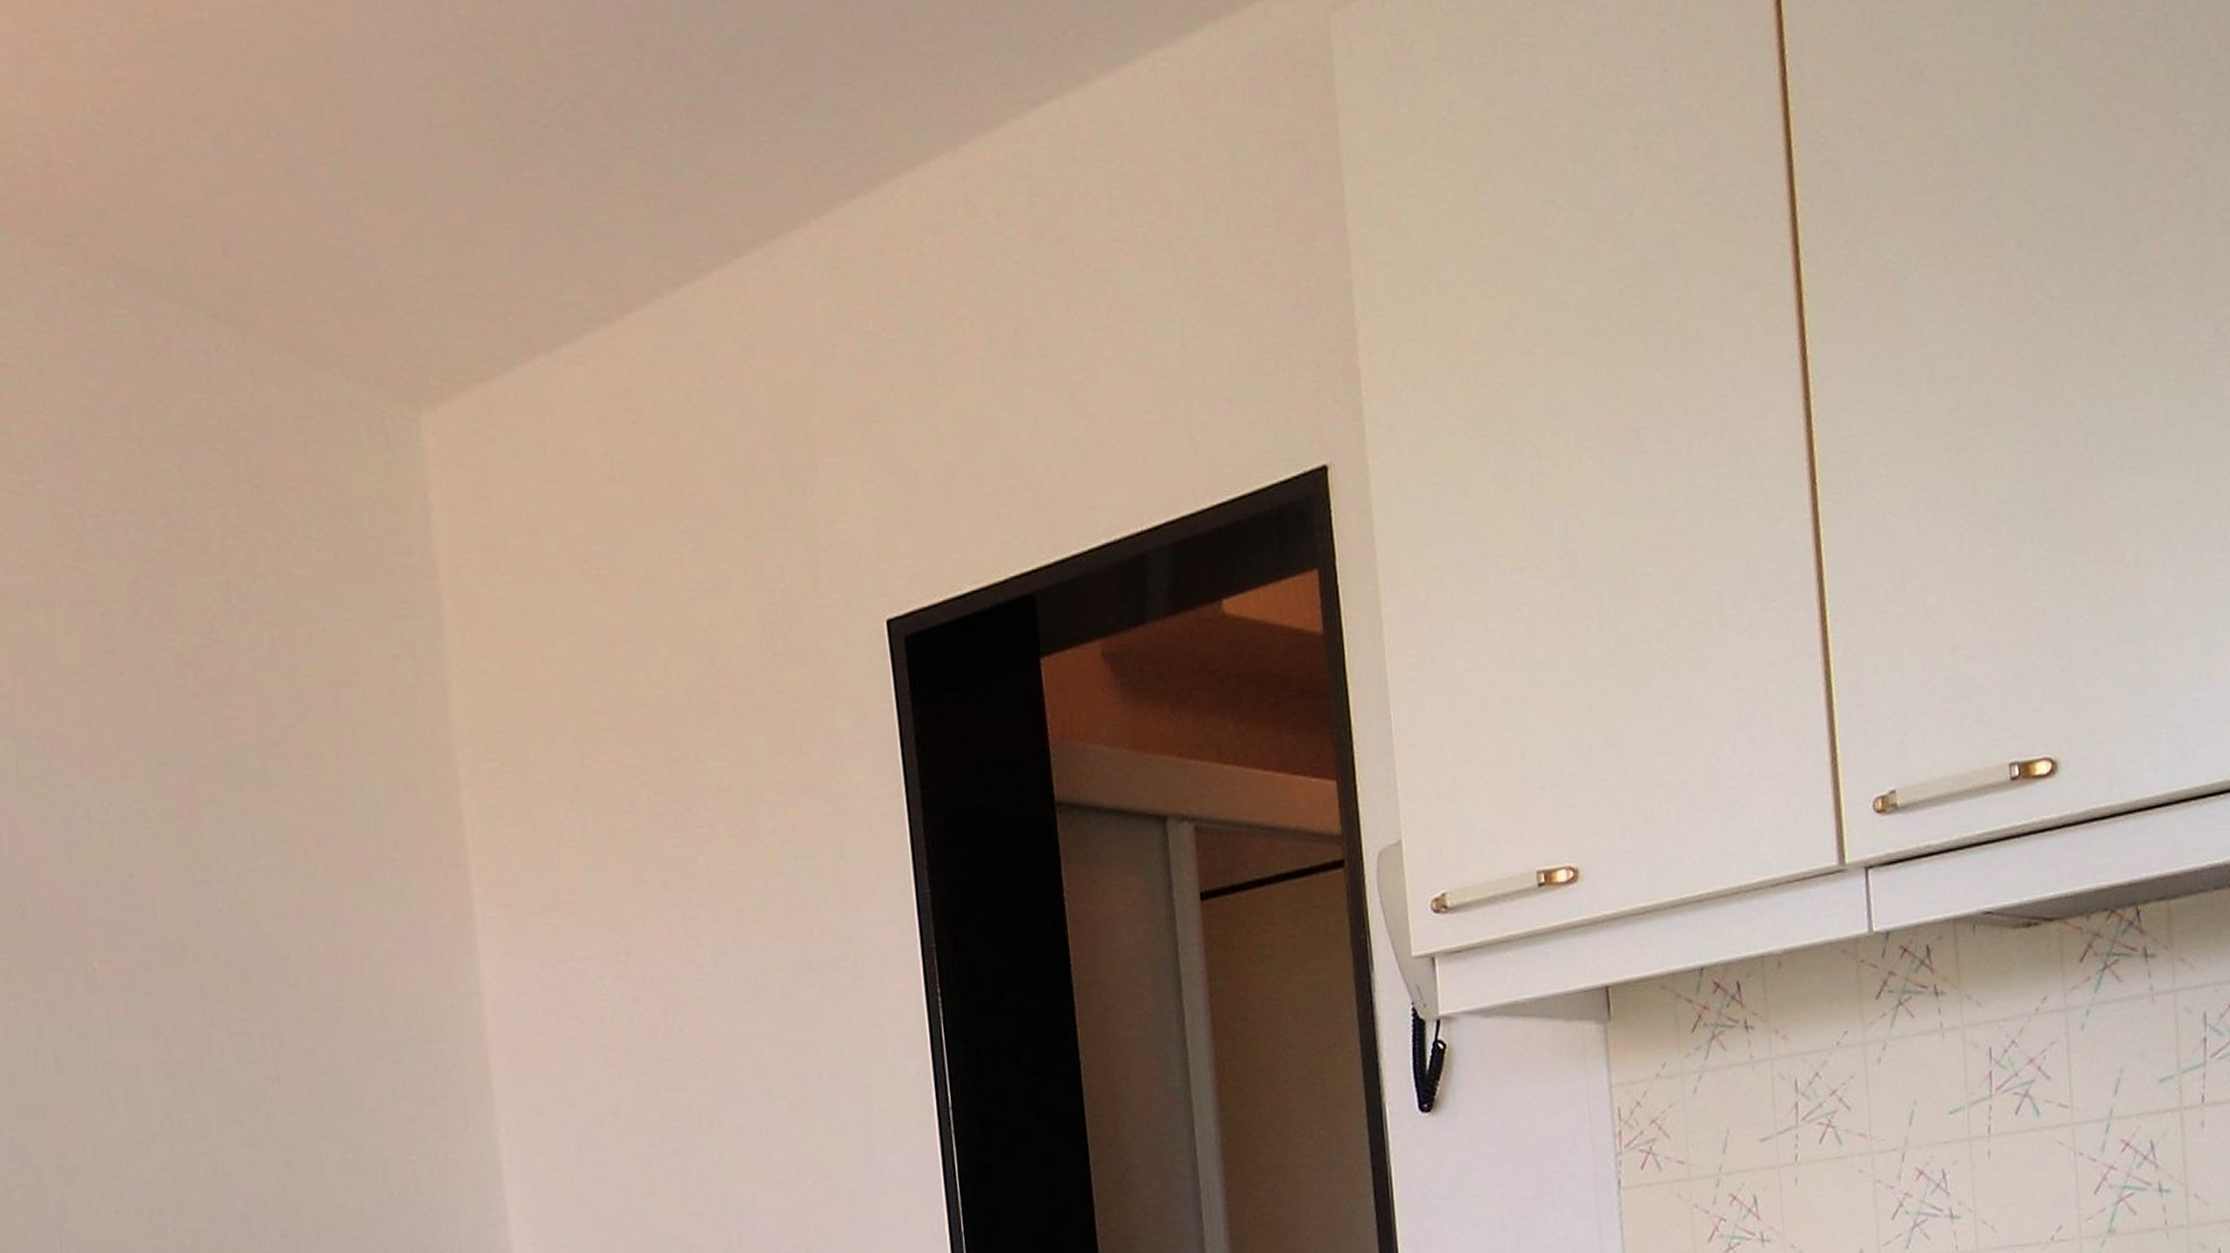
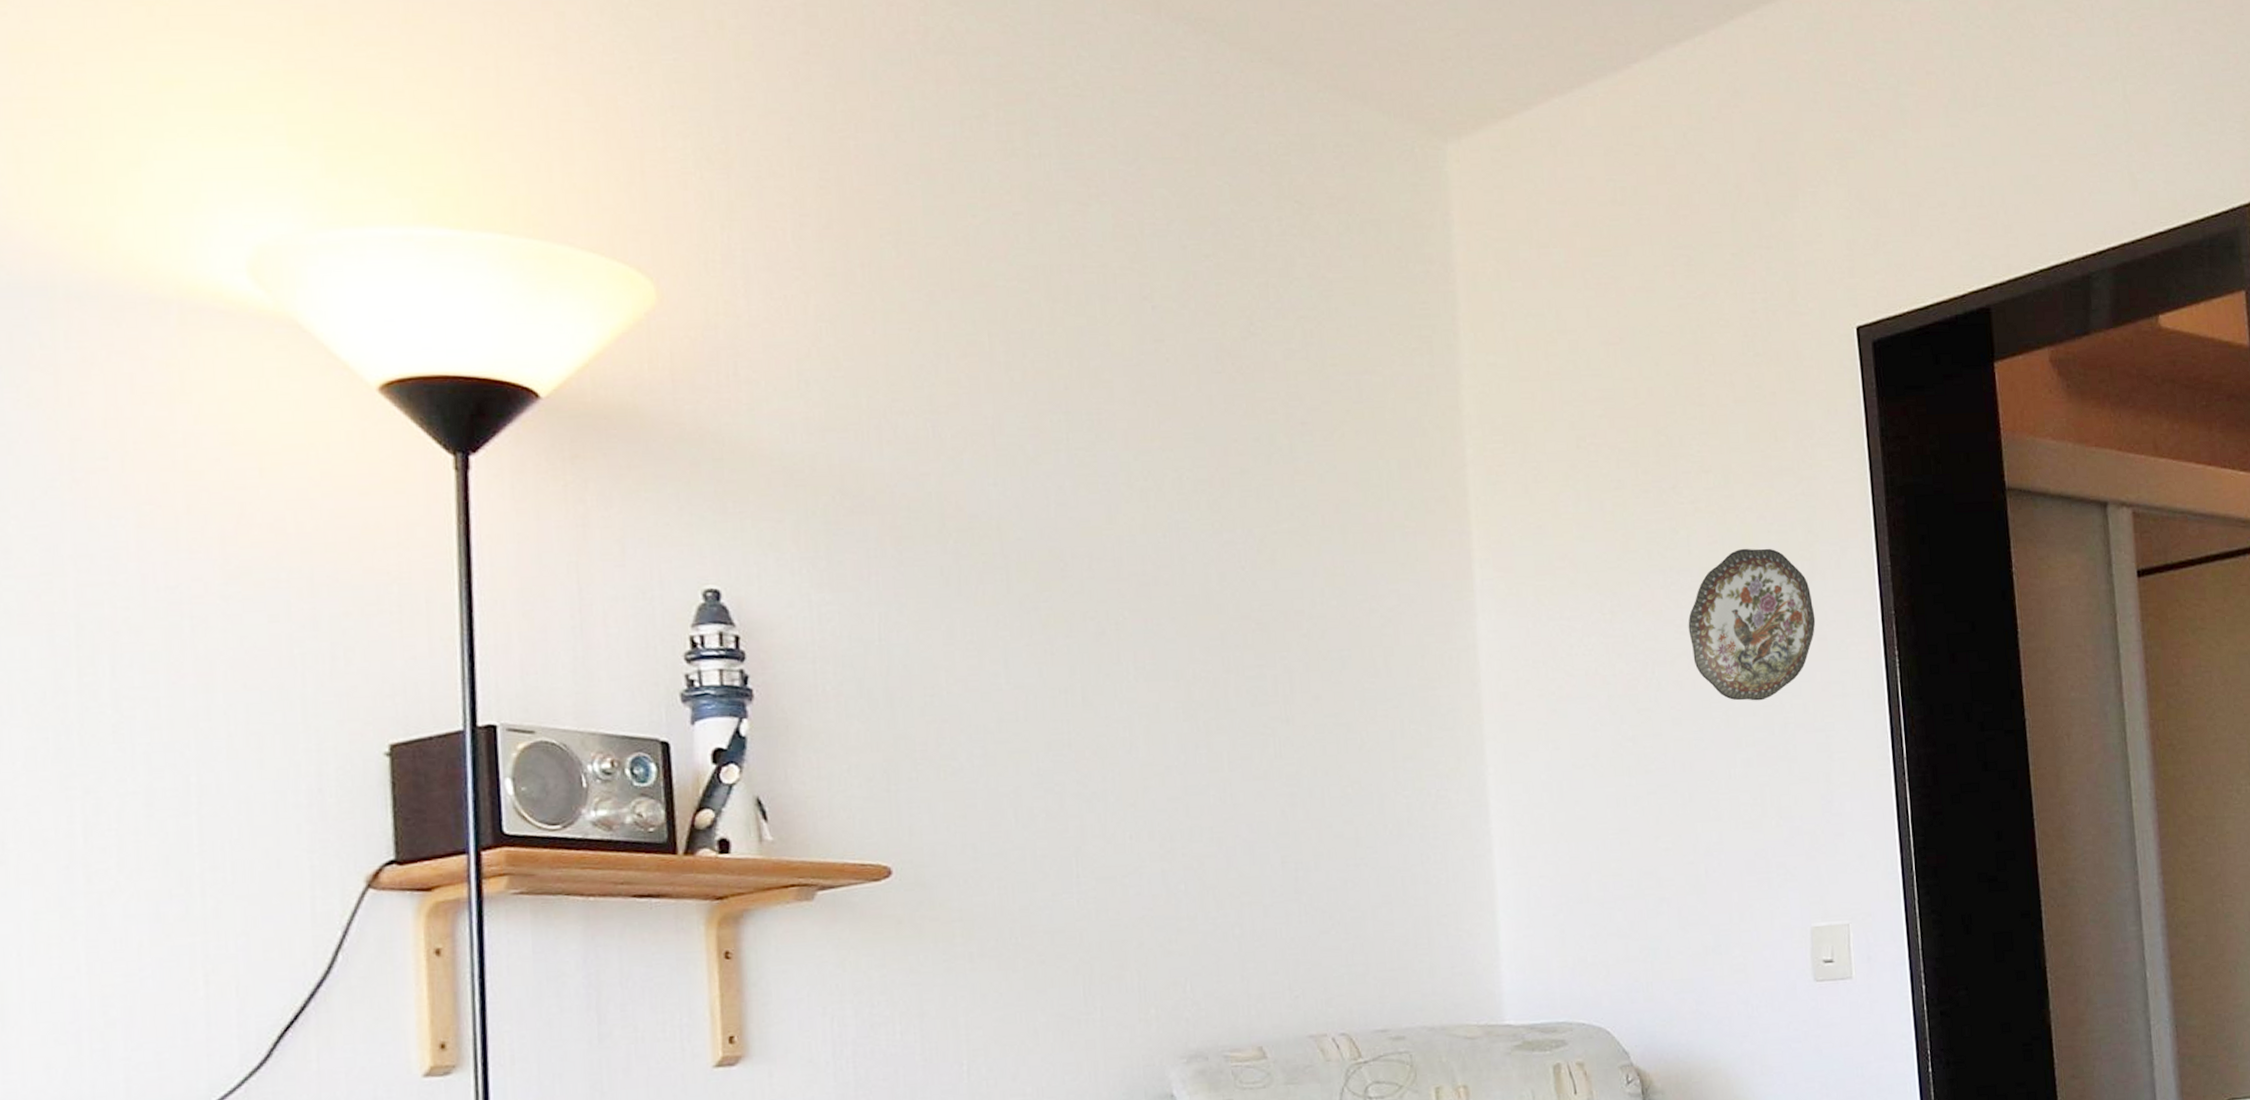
decorative plate: none [710,876,850,1048] -> present [1688,548,1816,701]

